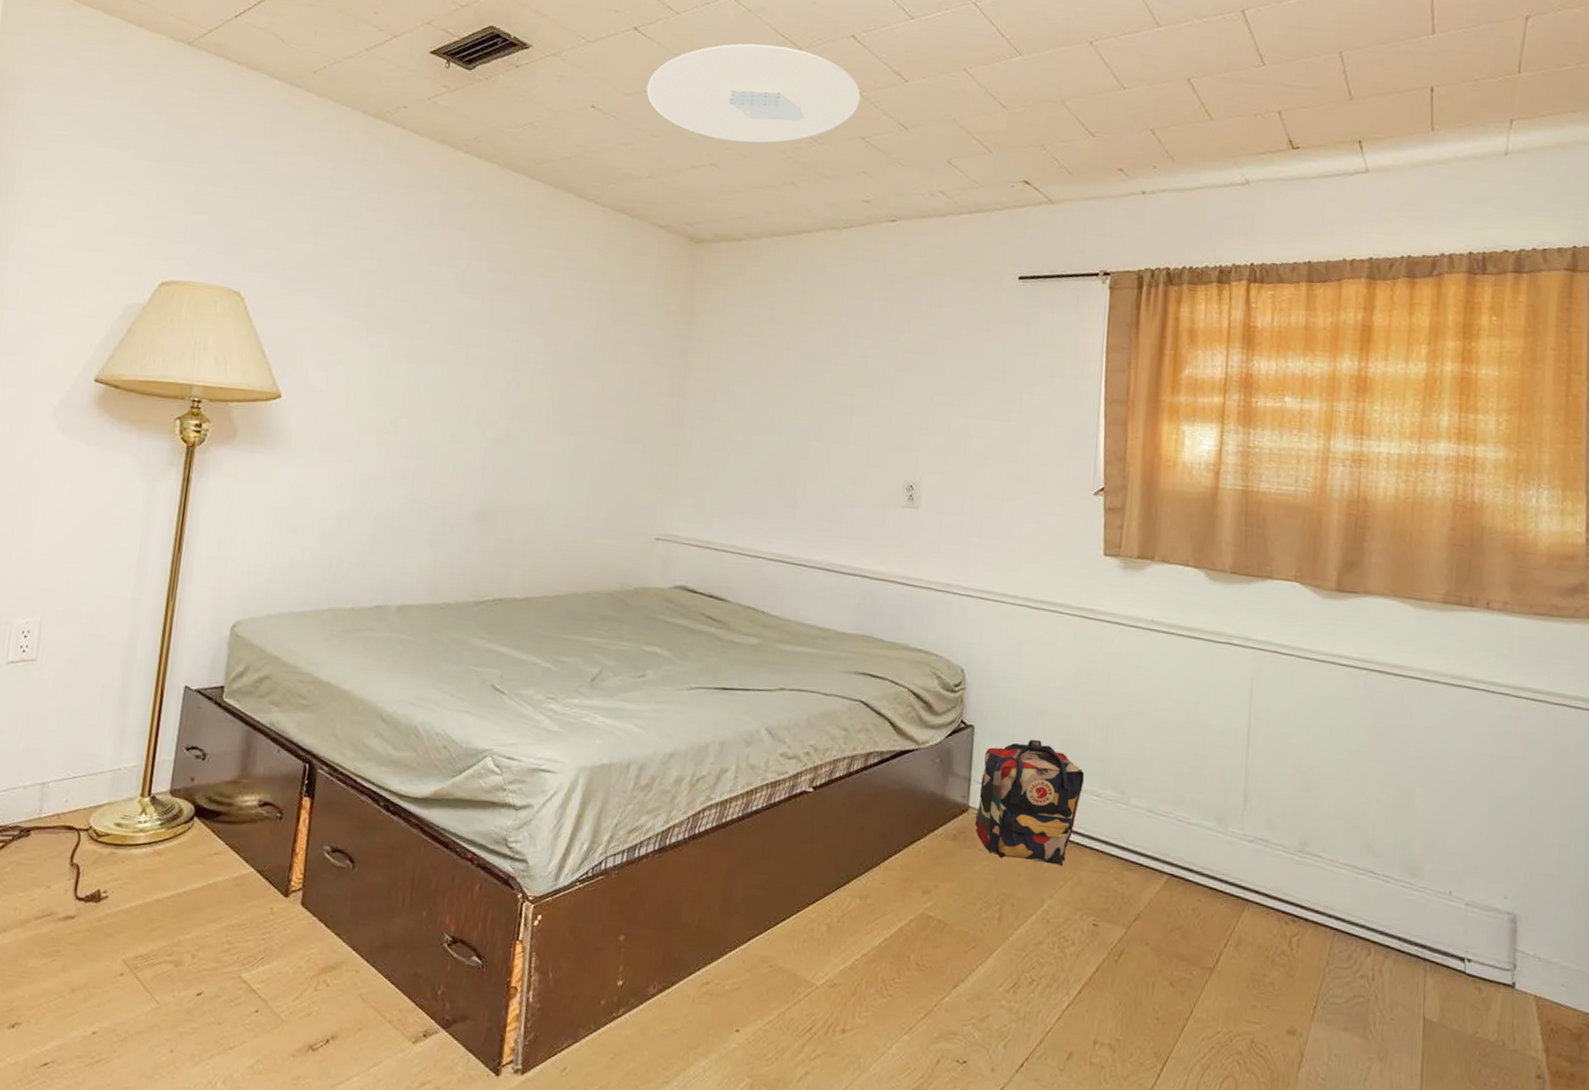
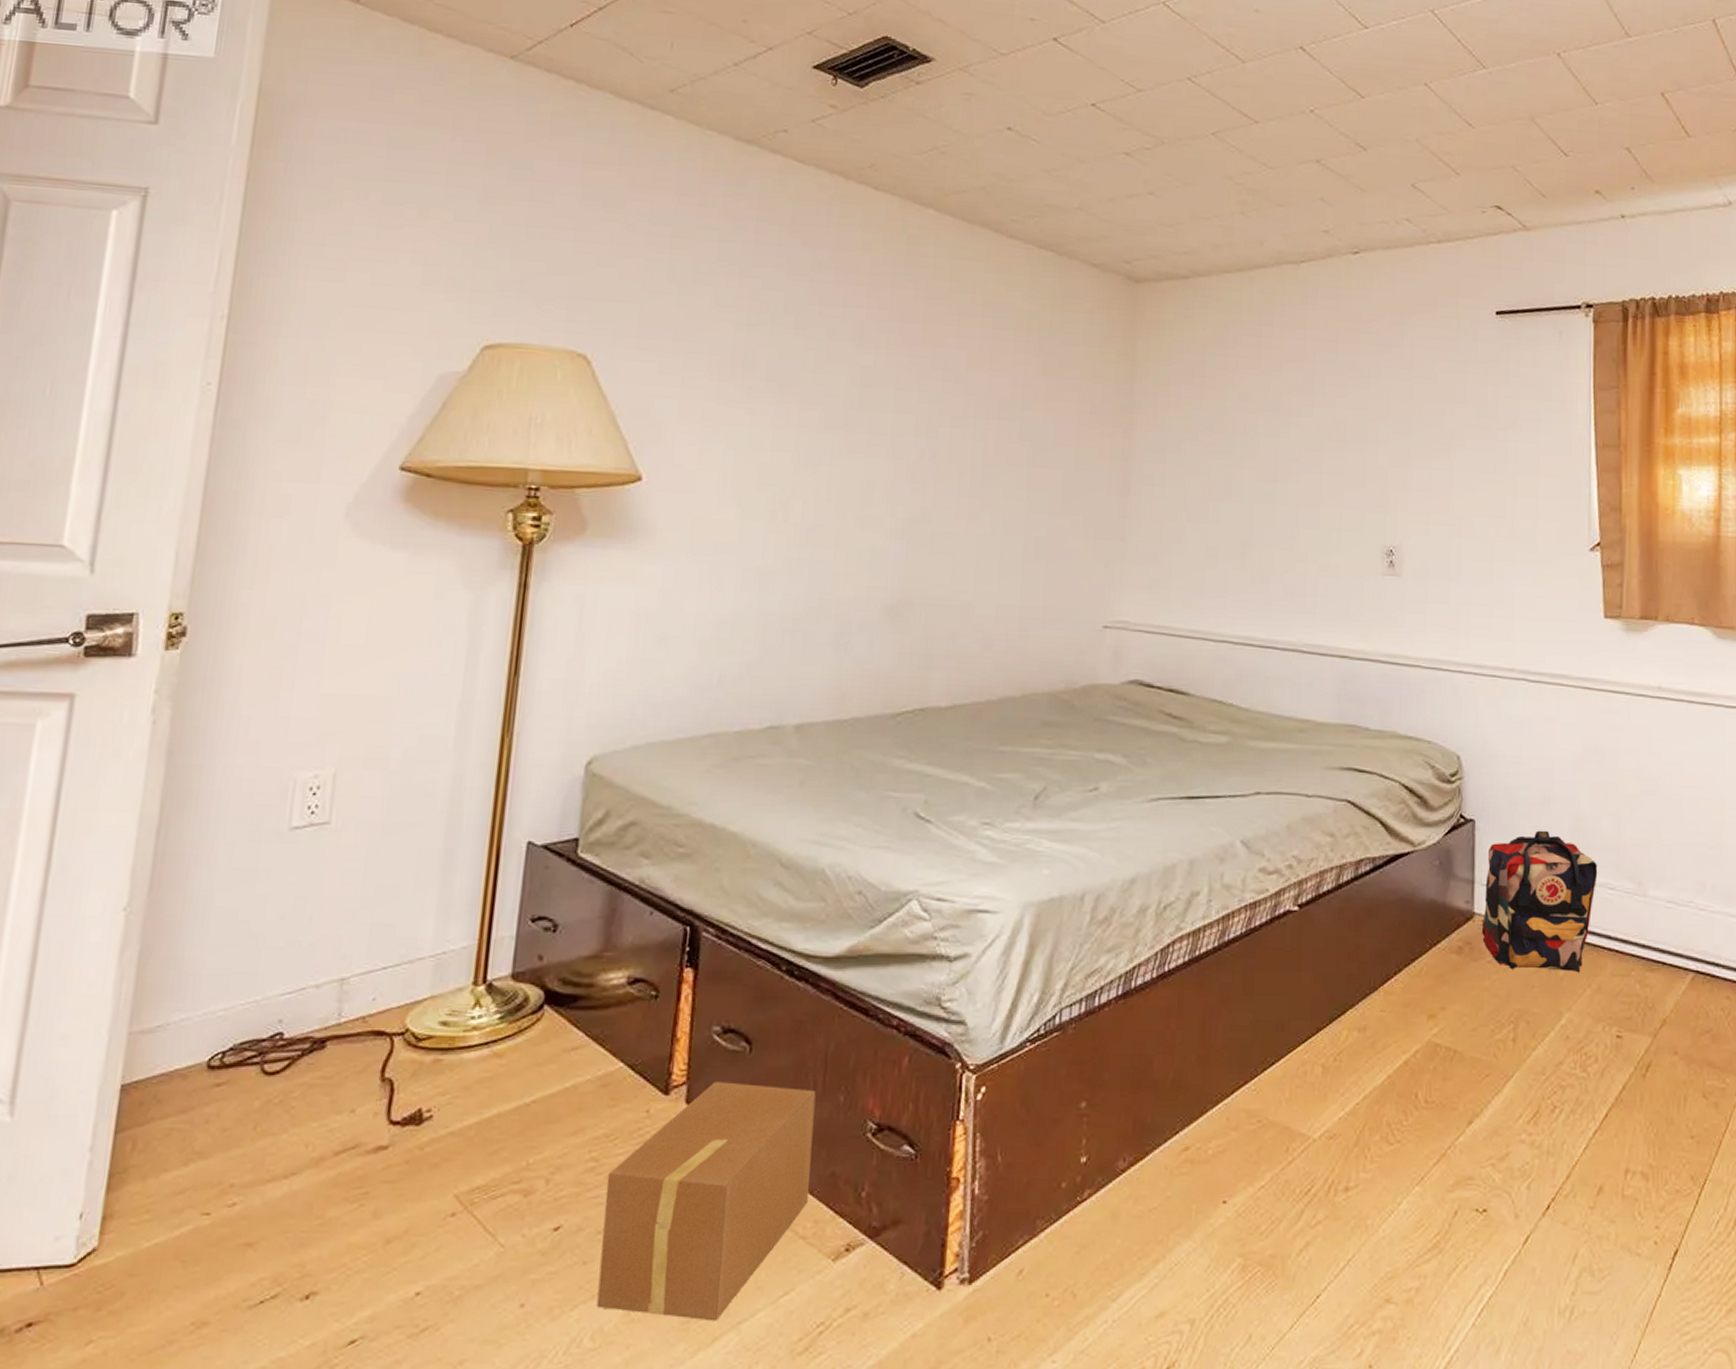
cardboard box: none [228,890,404,1081] -> present [596,1081,816,1322]
ceiling light: present [646,43,861,143] -> none [1071,56,1313,168]

